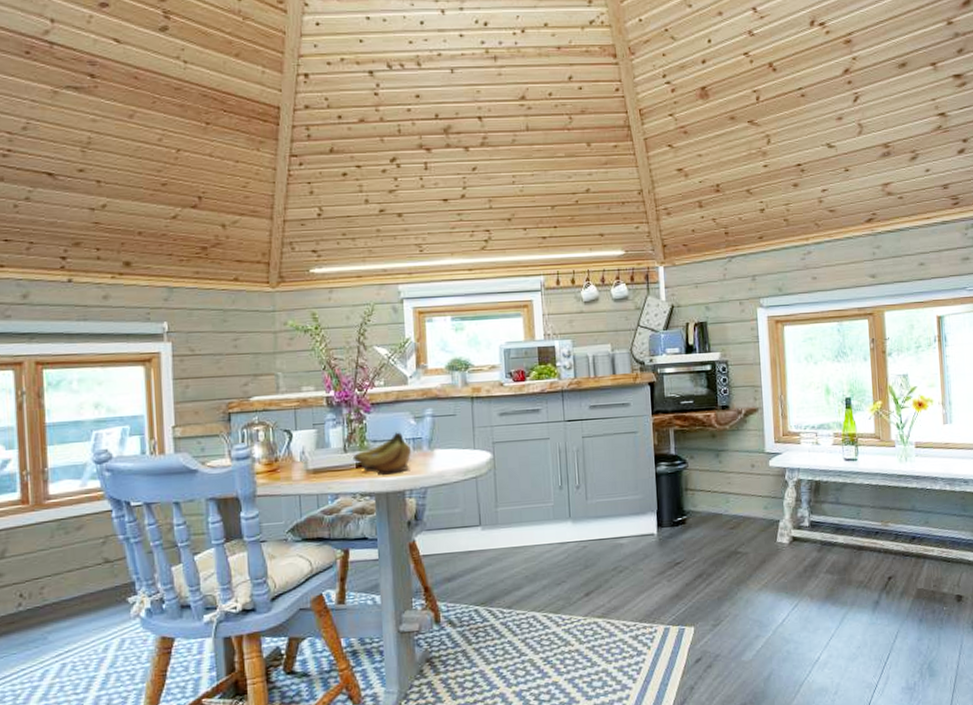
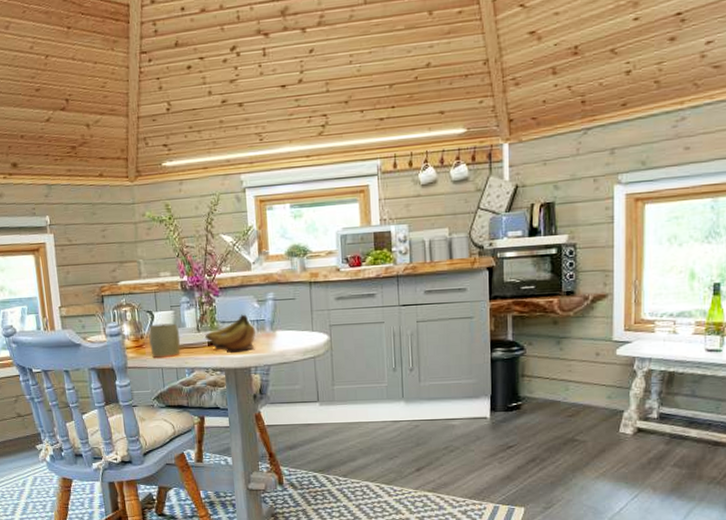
mug: none [284,443,324,483] -> present [148,323,181,358]

